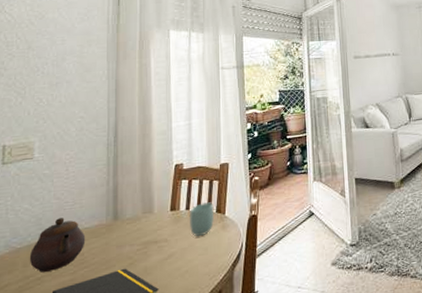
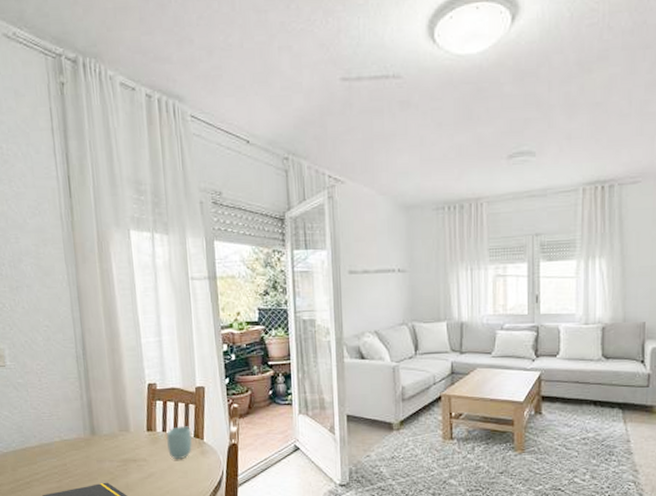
teapot: present [29,218,86,273] -> none [16,428,67,477]

